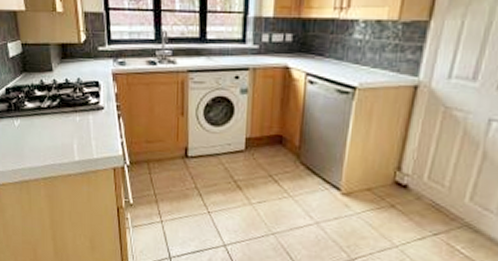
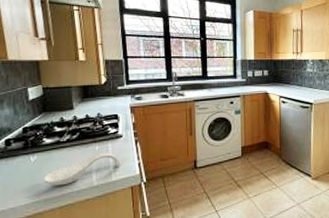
spoon rest: none [27,125,102,156] -> present [43,153,121,186]

